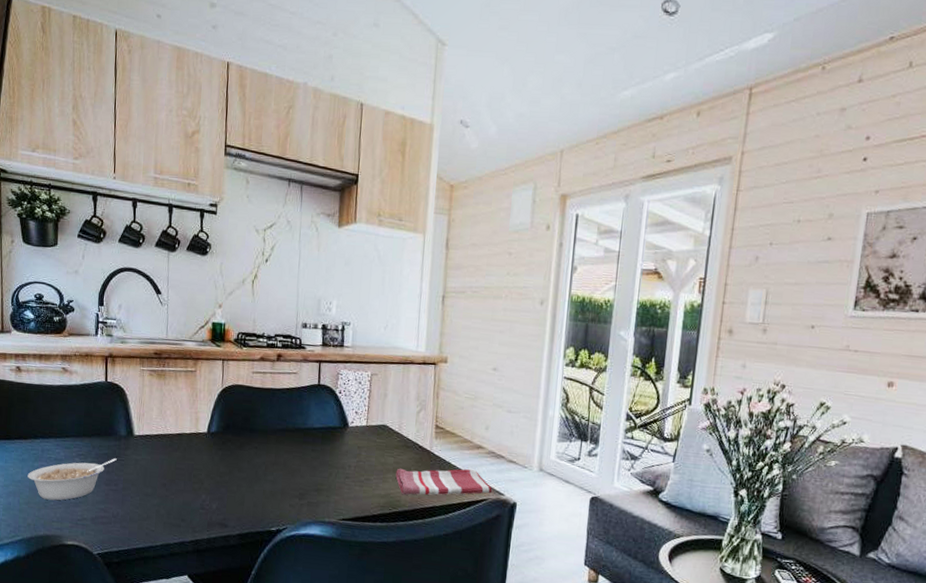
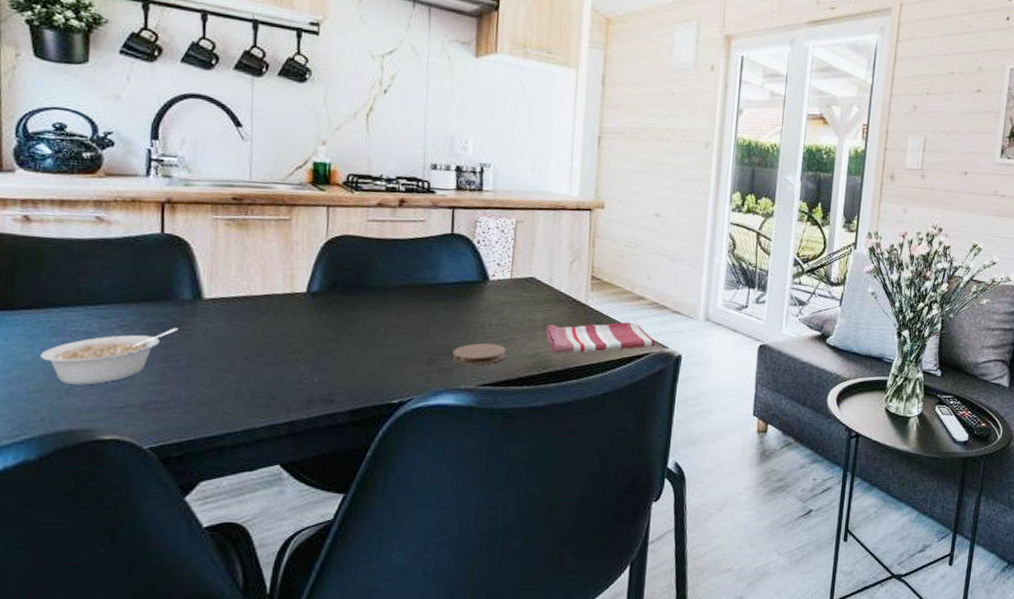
coaster: none [318,482,362,502] -> present [452,343,506,366]

